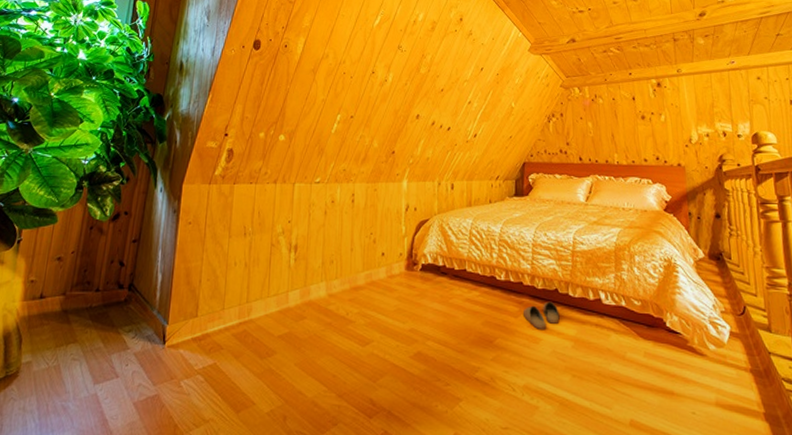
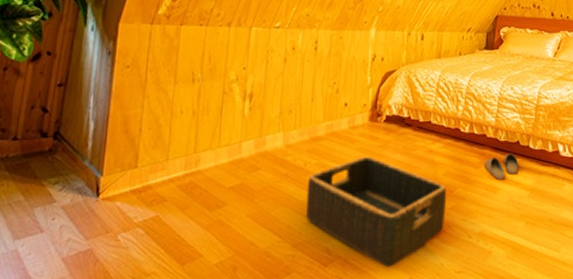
basket: none [349,305,488,421] -> present [306,156,447,267]

